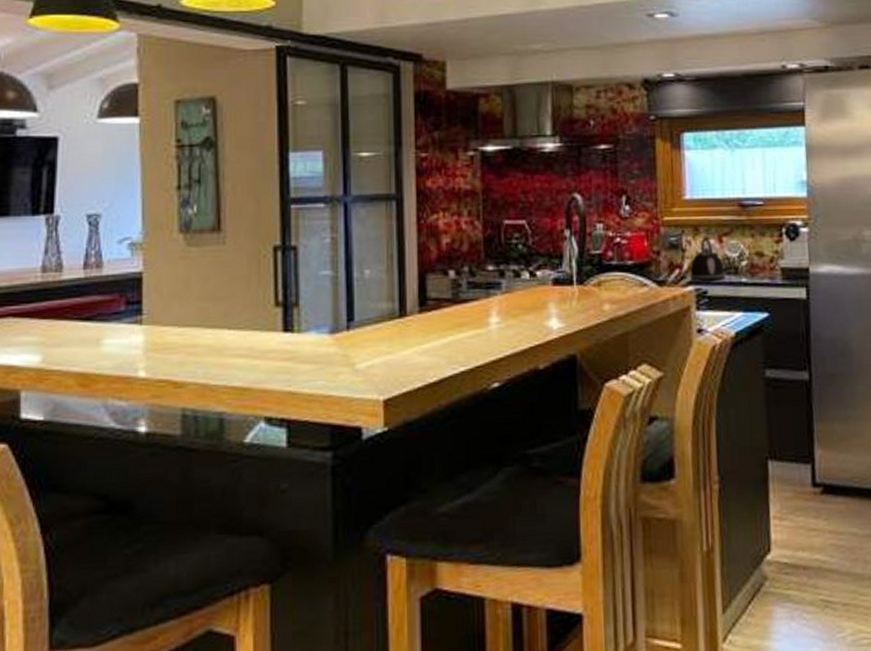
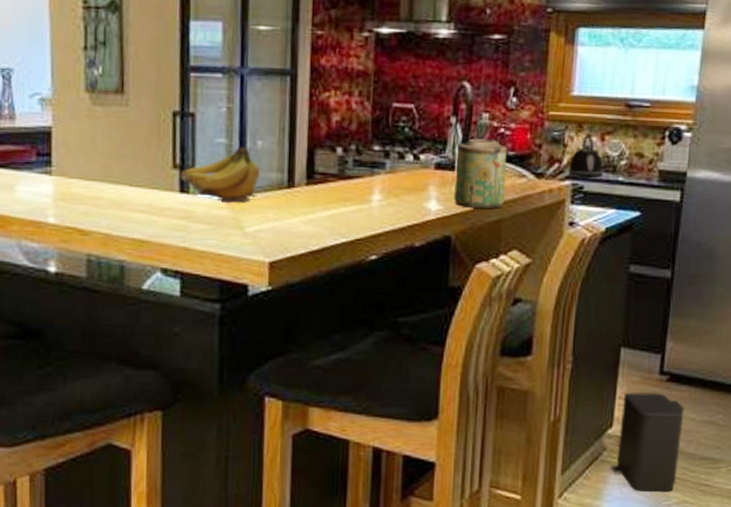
fruit: none [281,278,370,338] -> present [178,147,261,202]
canister: none [574,249,629,323] -> present [454,138,508,209]
pedal bin: none [774,507,847,624] -> present [610,392,685,492]

